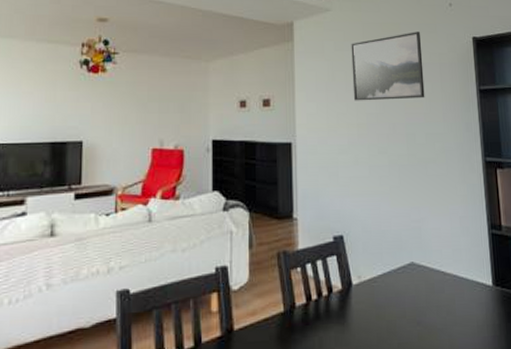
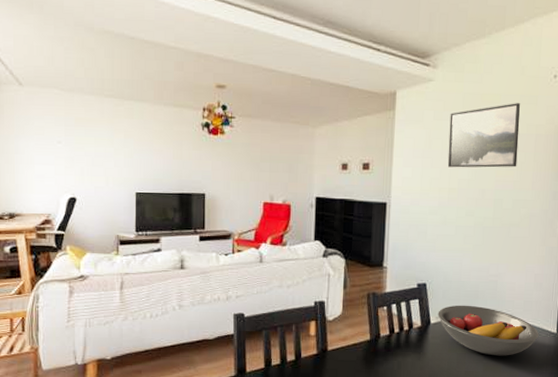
fruit bowl: none [359,258,474,320] -> present [437,305,539,356]

